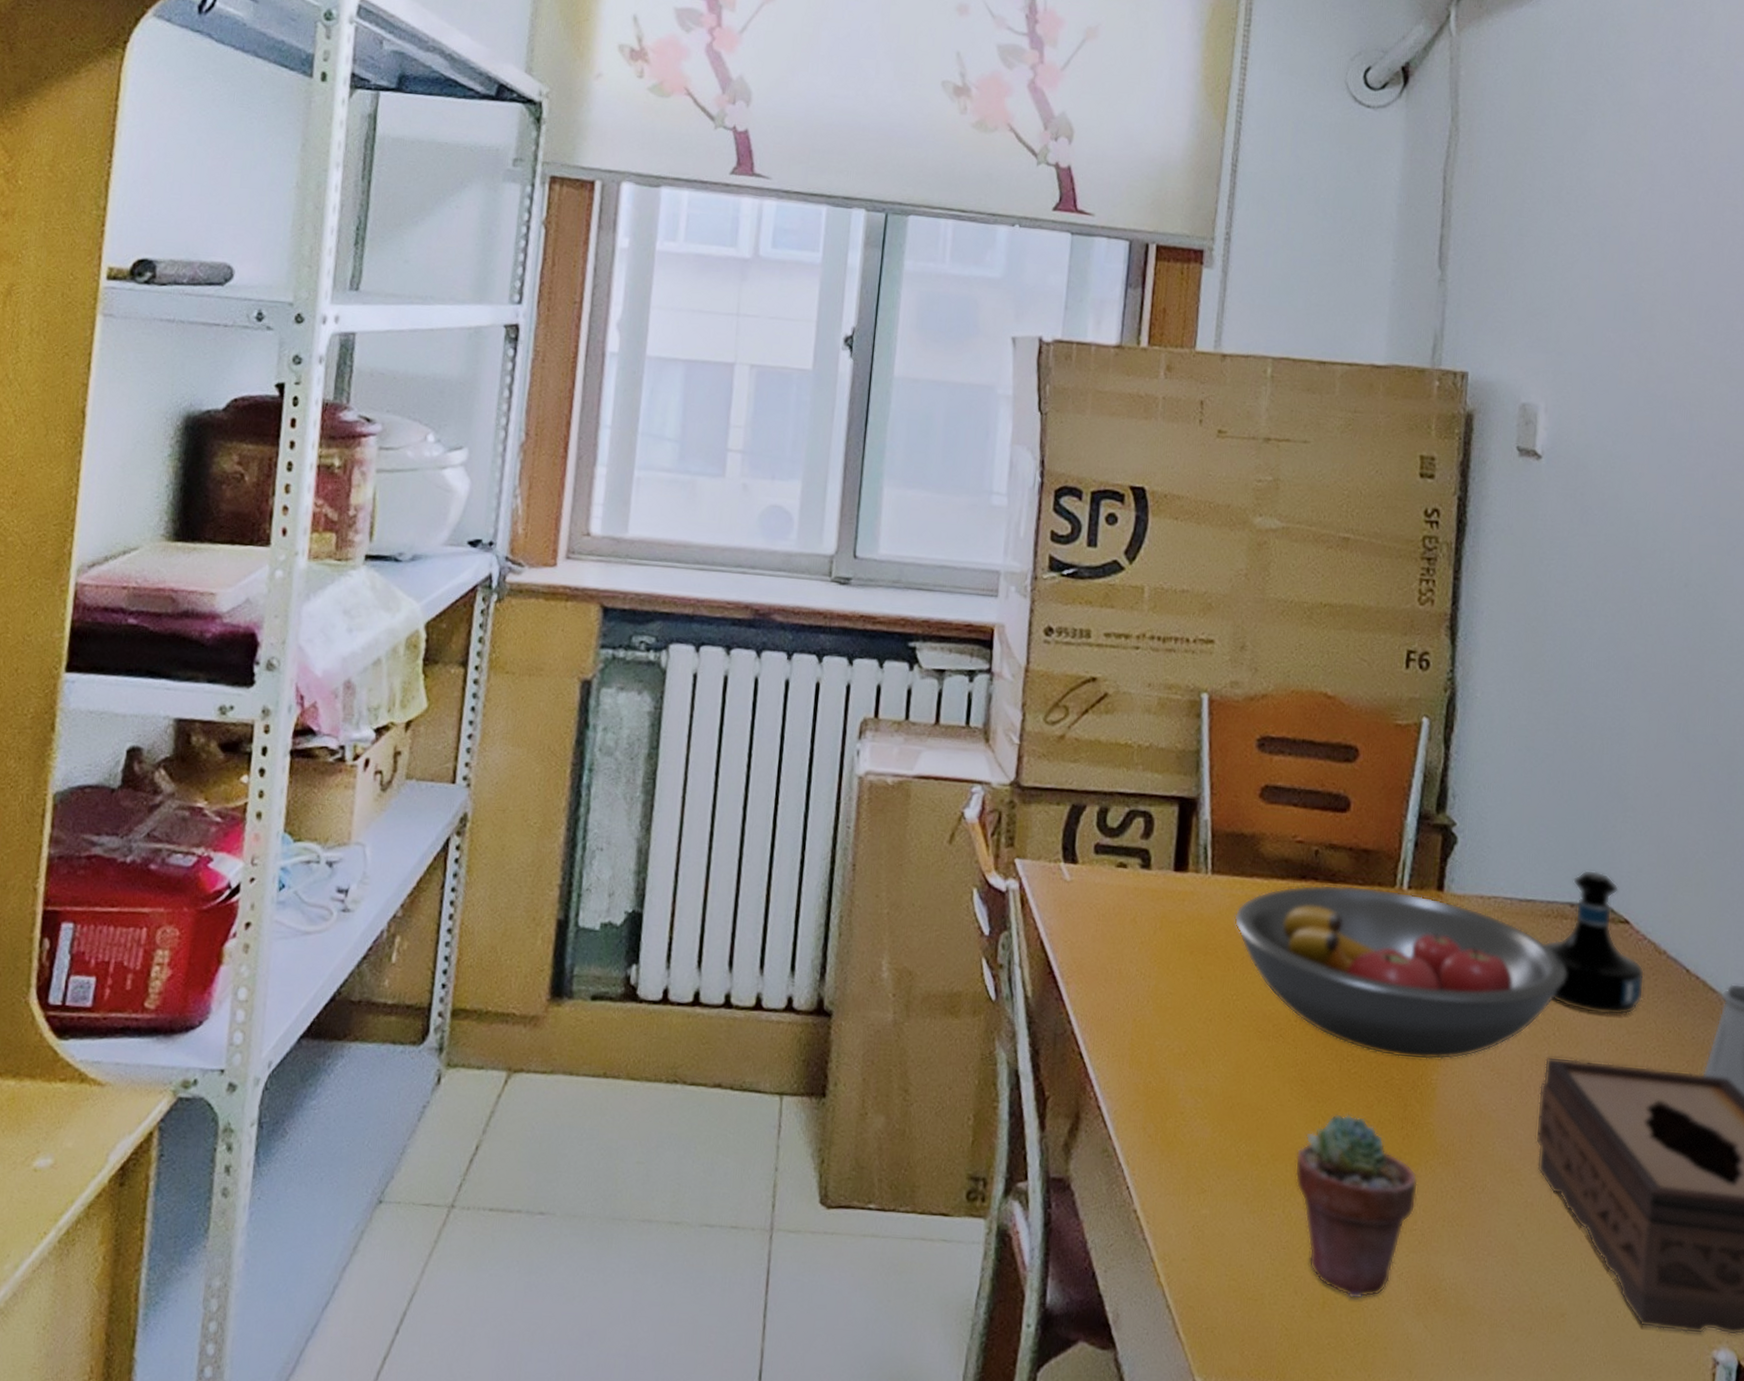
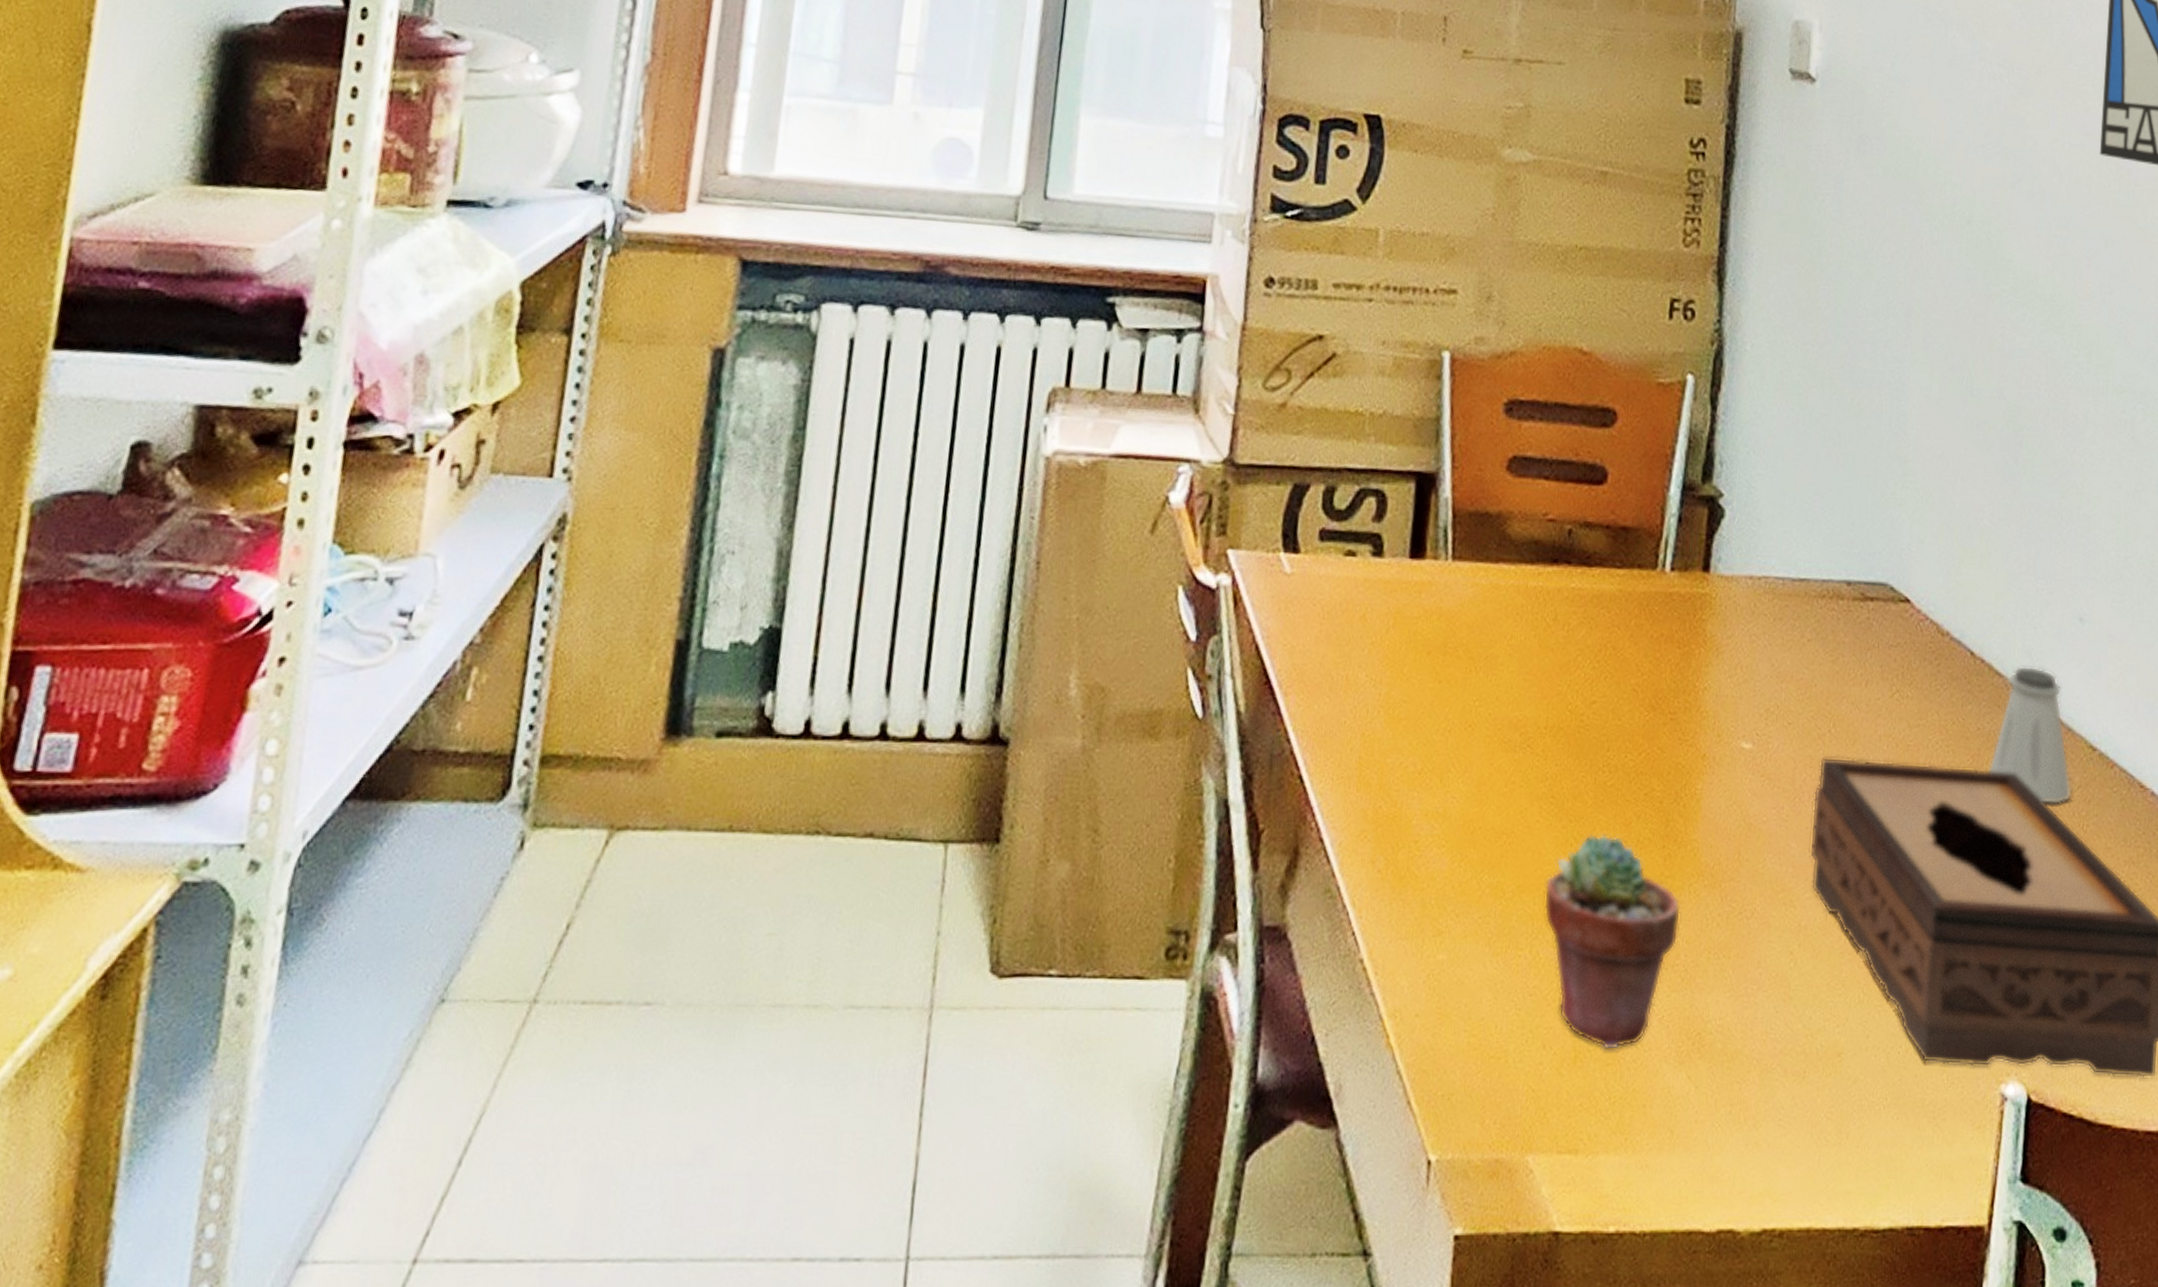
fruit bowl: present [1234,884,1566,1060] -> none [1477,568,1843,767]
tequila bottle: present [1543,870,1645,1016] -> none [1817,543,1927,707]

